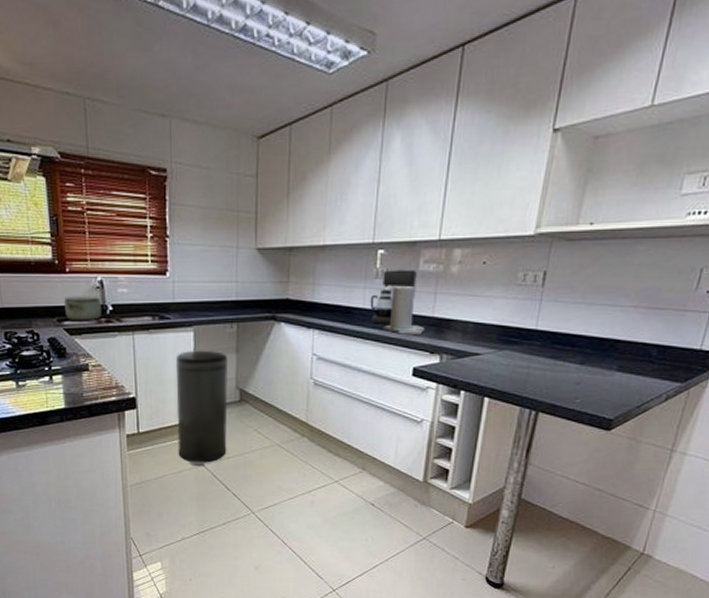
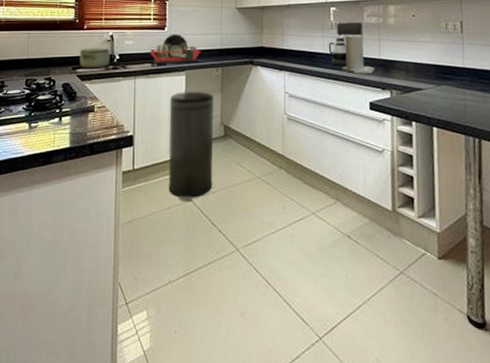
dish rack: none [149,280,212,317] -> present [150,34,201,64]

